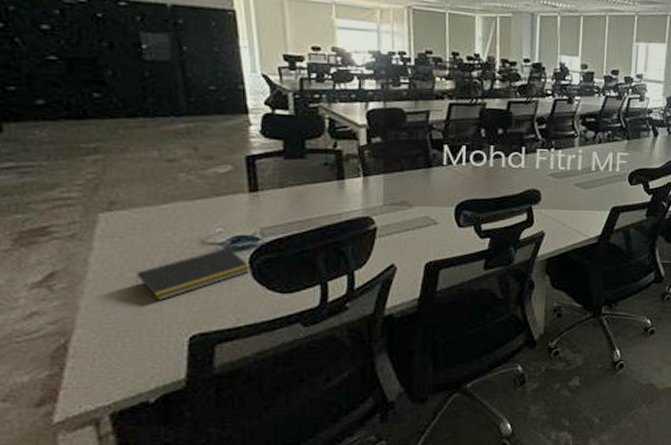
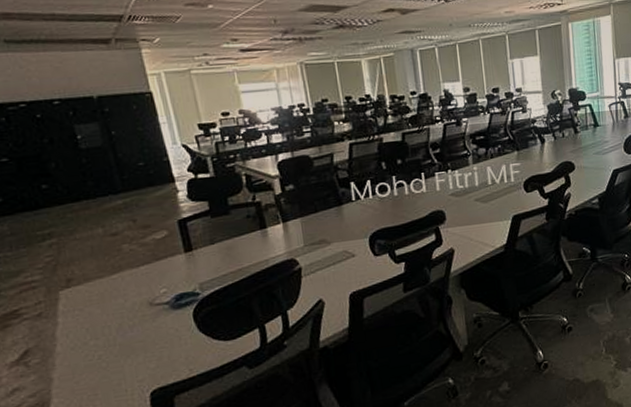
notepad: present [136,247,252,300] -> none [97,305,197,363]

